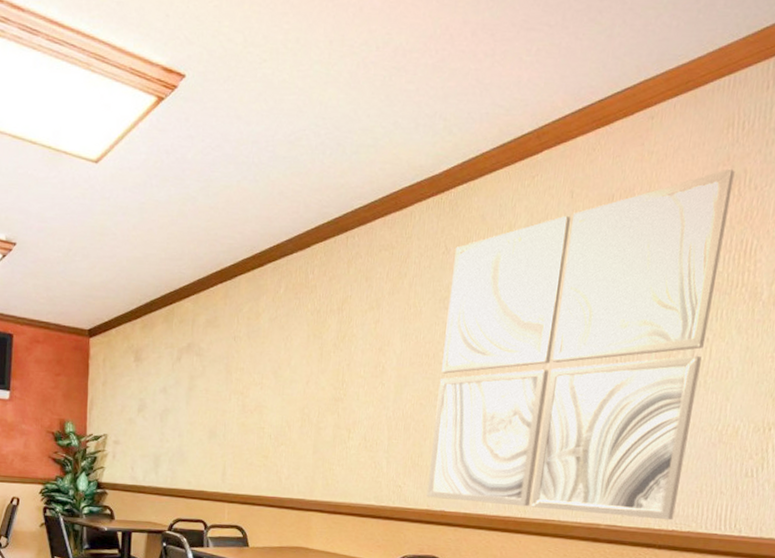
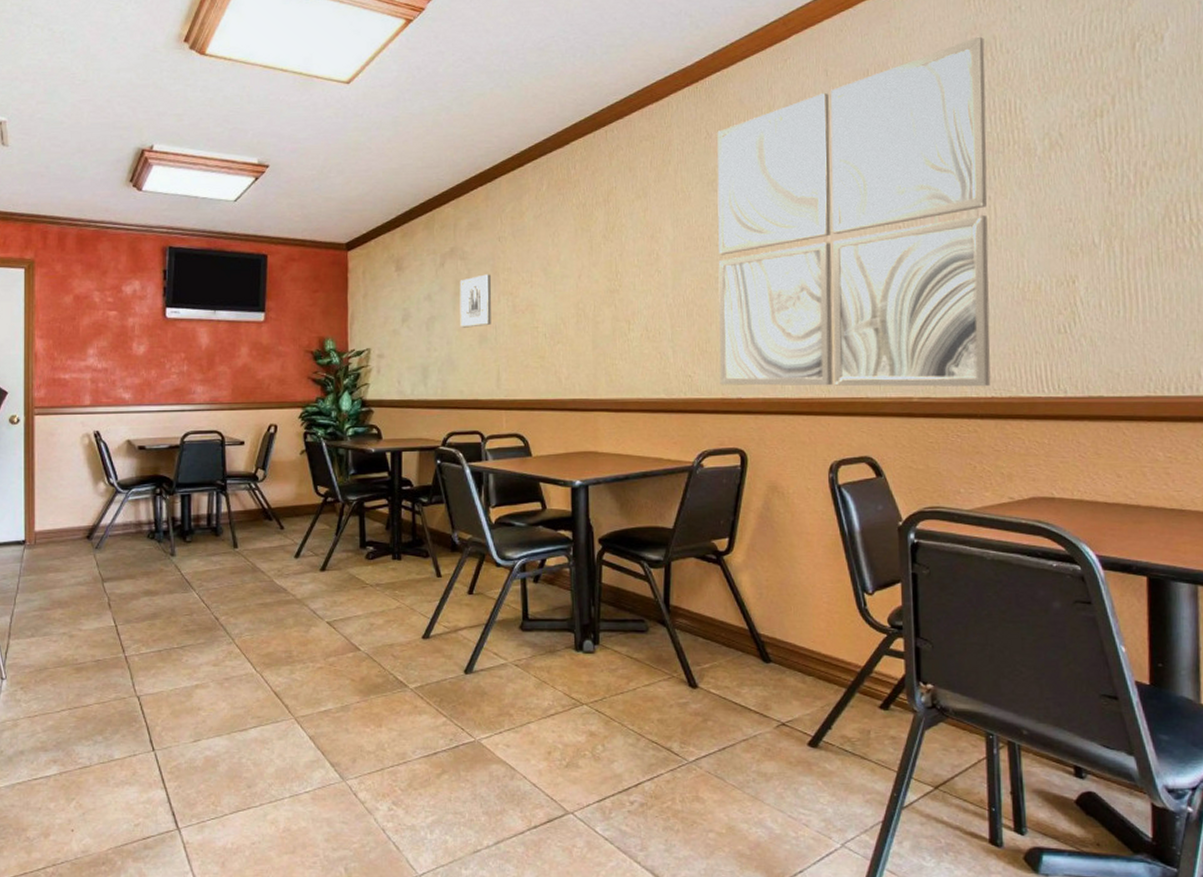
wall art: none [192,372,225,423] -> present [459,274,492,328]

